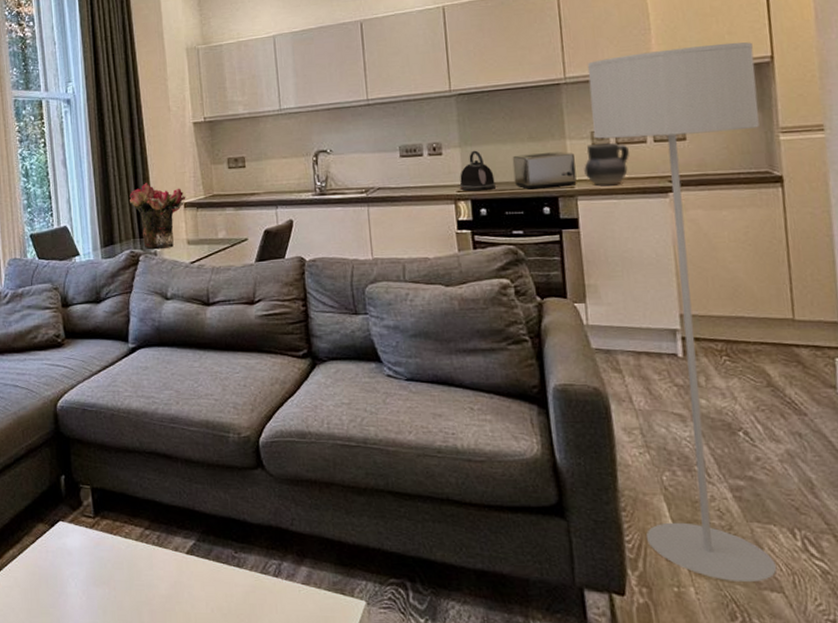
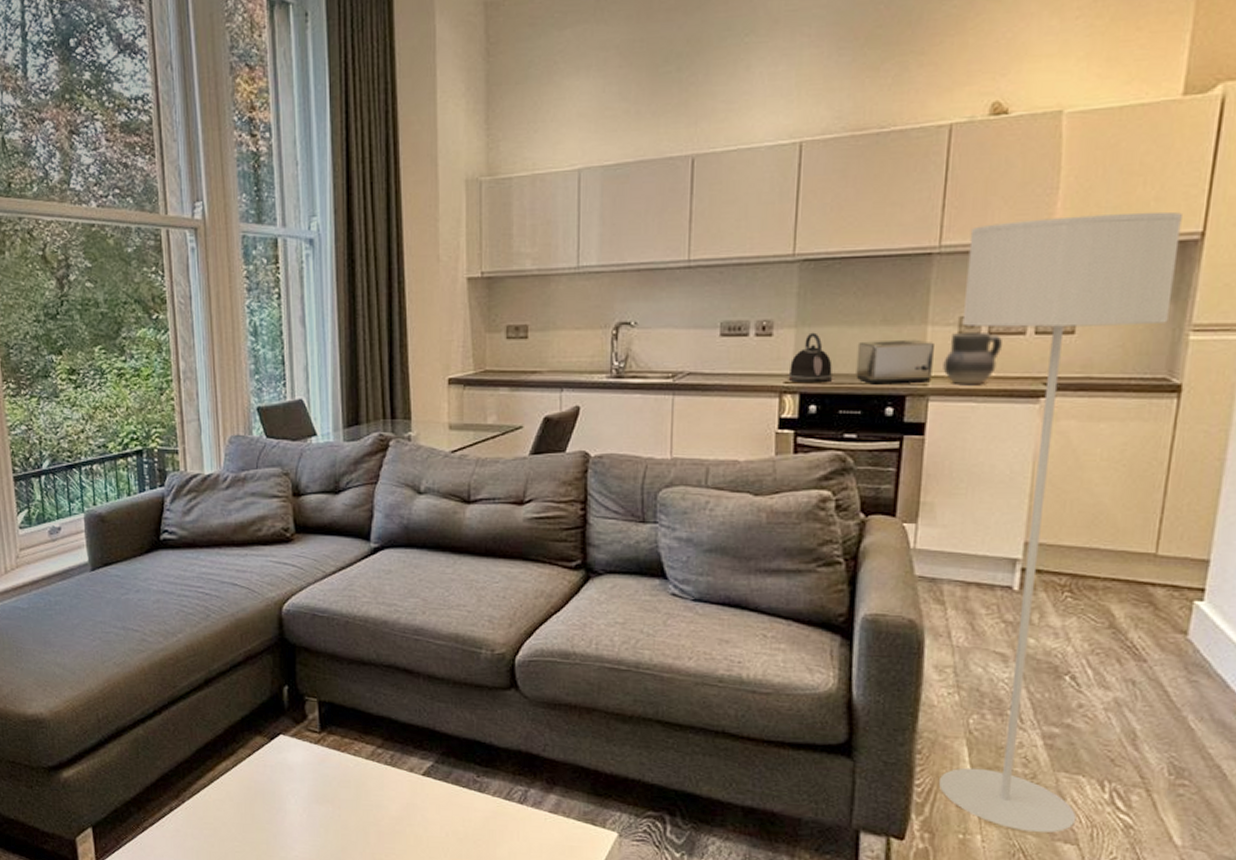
bouquet: present [129,183,186,249] -> none [382,351,452,432]

